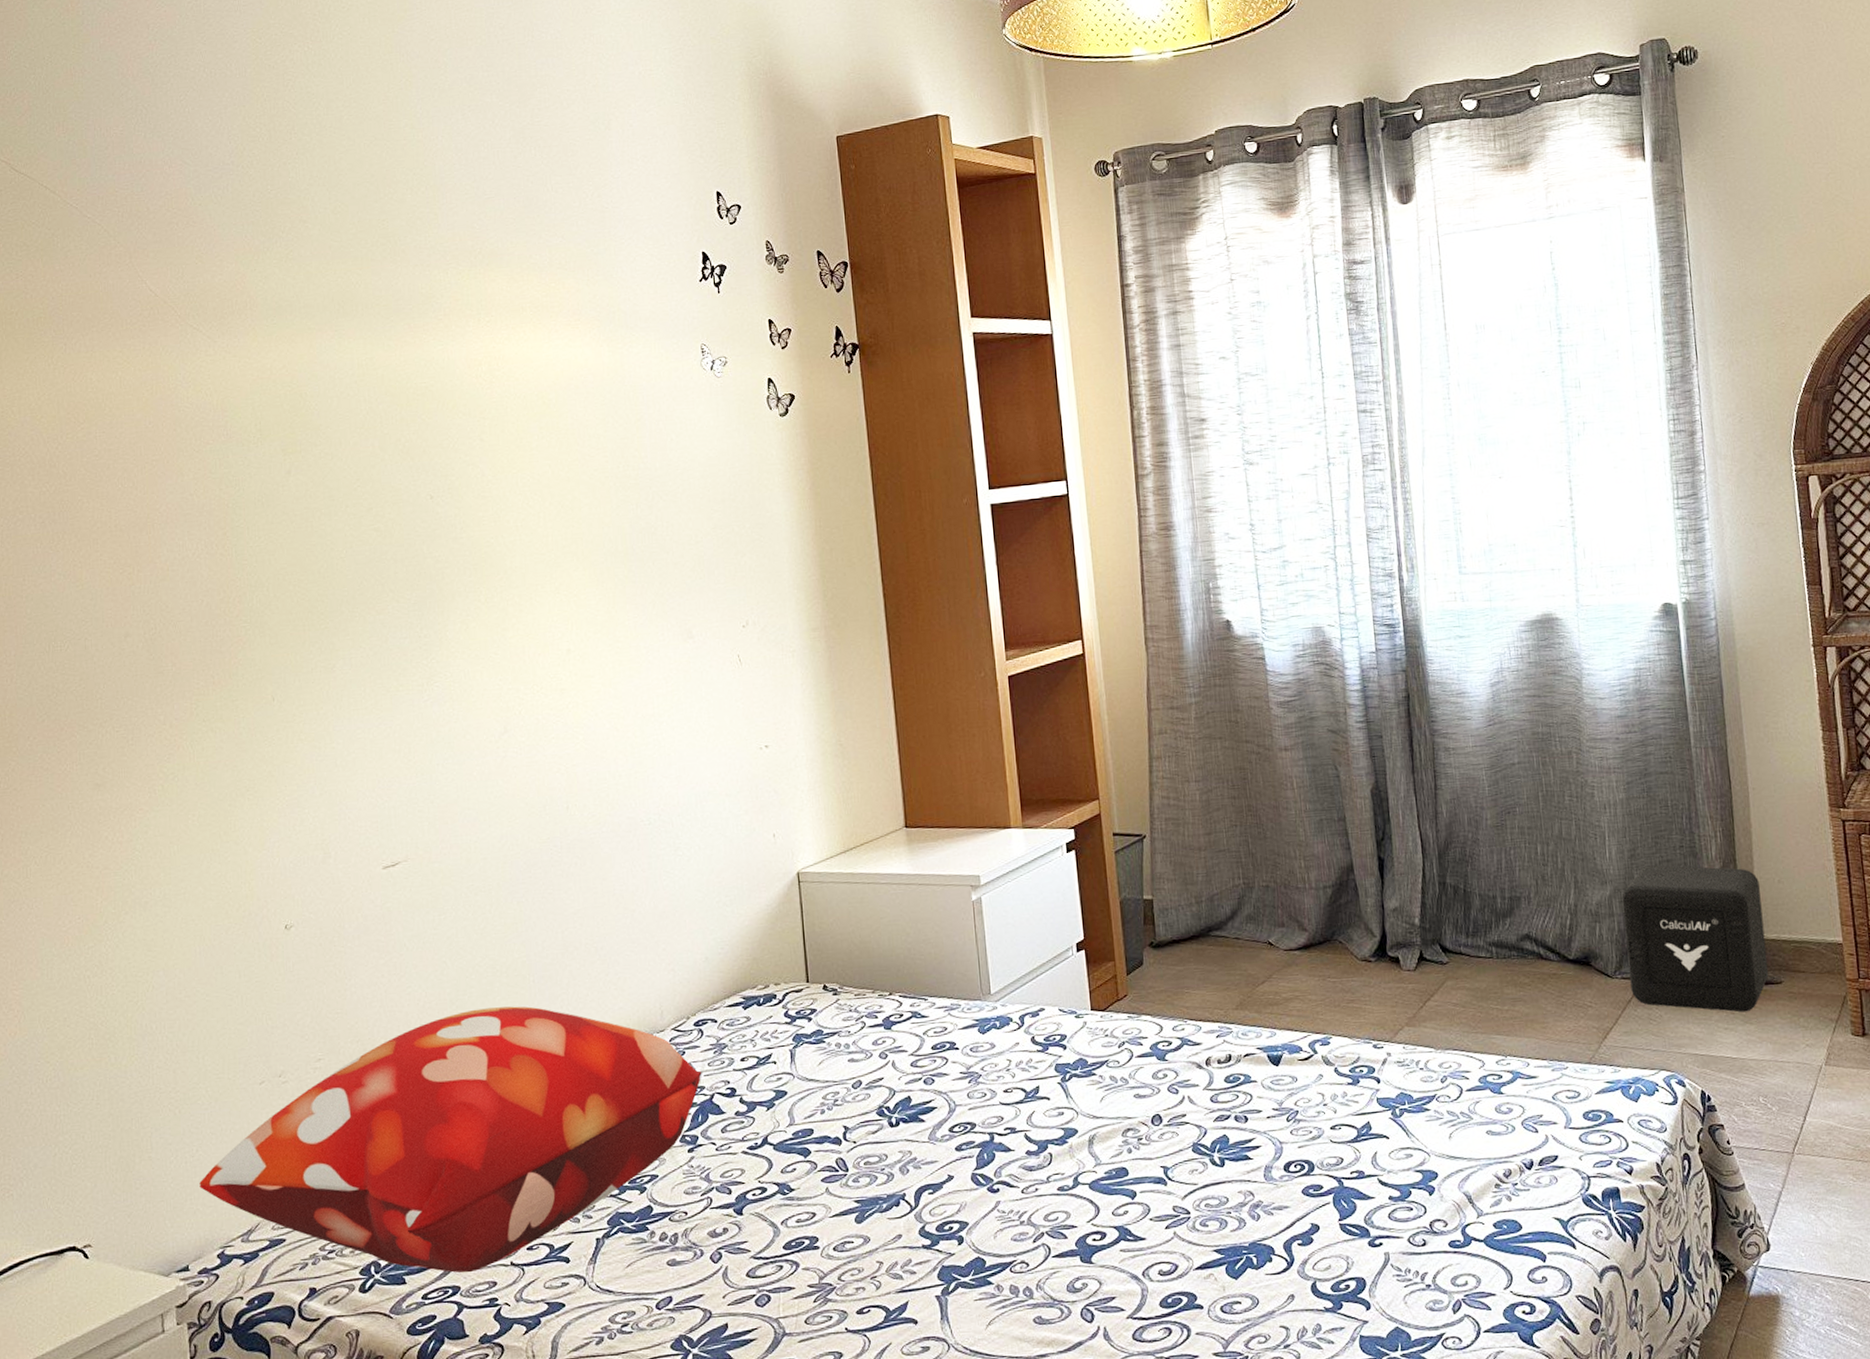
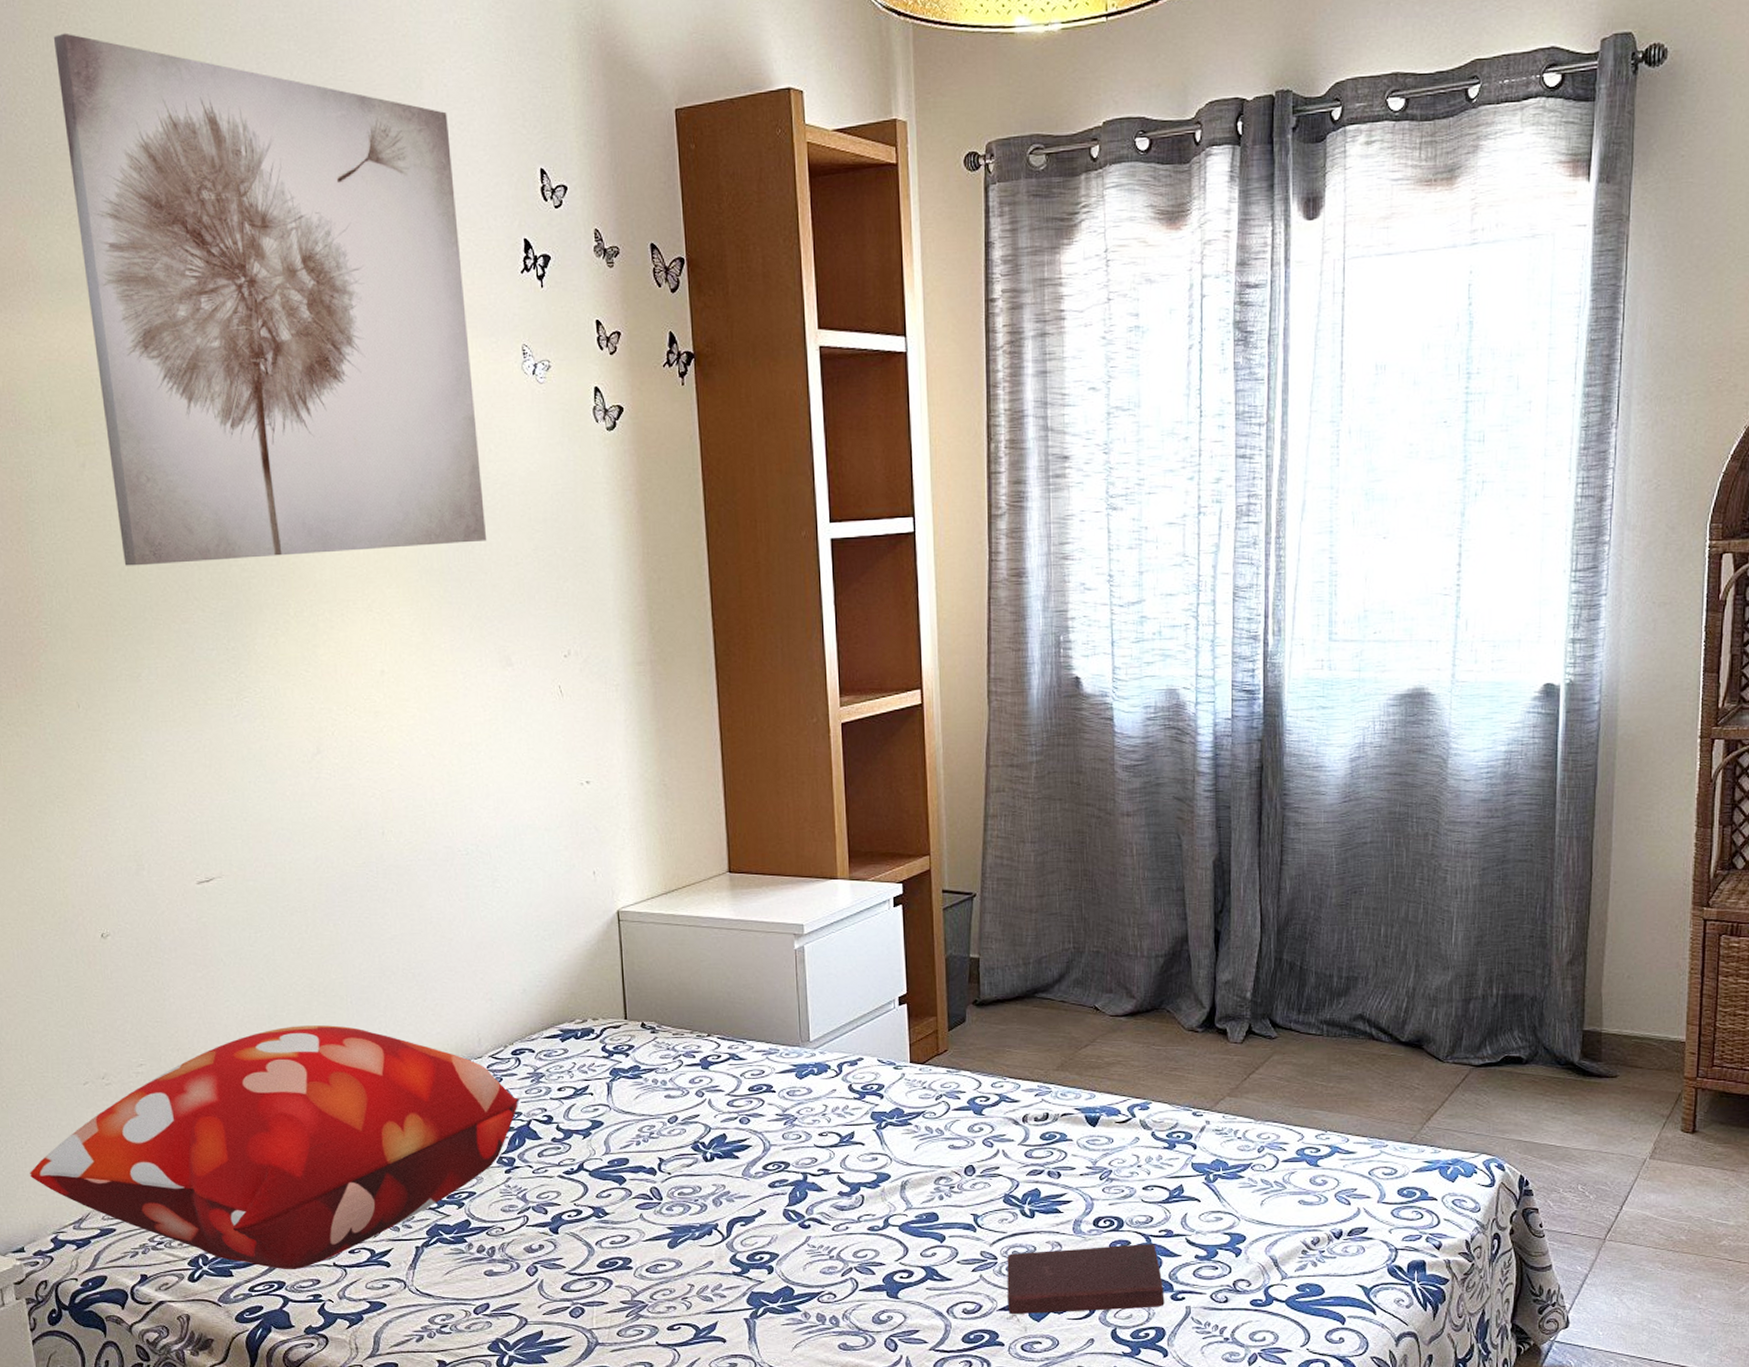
wall art: none [279,96,668,564] -> present [53,33,486,566]
book: none [1200,1187,1363,1273] -> present [1007,1244,1165,1314]
air purifier: present [1621,865,1769,1012] -> none [1461,953,1607,1103]

